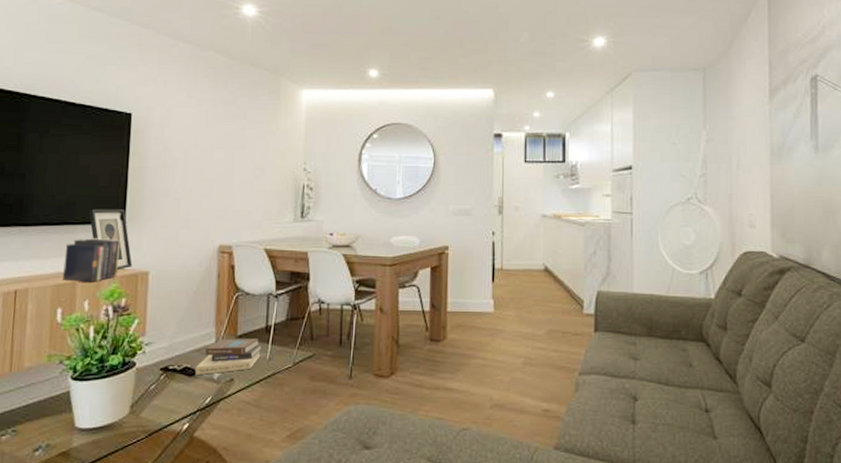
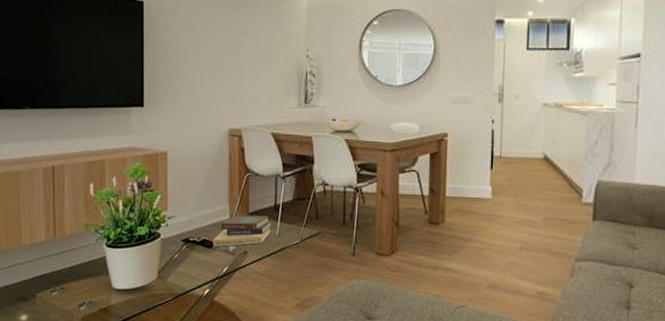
books: present [63,238,121,282] -> none [93,120,141,161]
picture frame: present [89,209,133,270] -> none [111,93,152,150]

